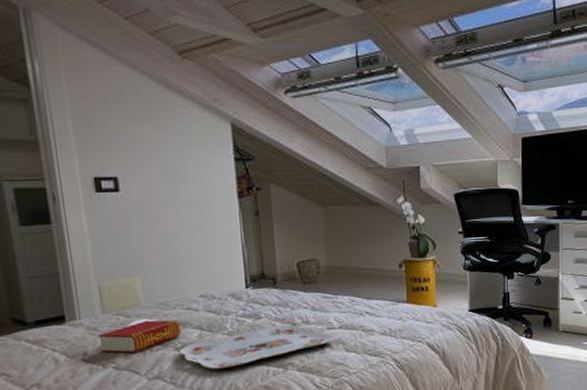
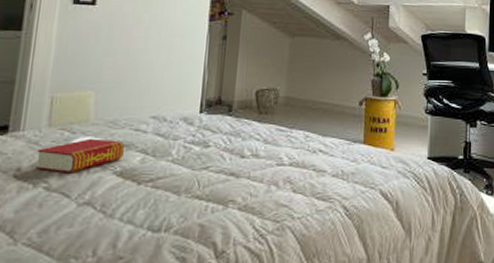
serving tray: present [179,325,334,369] -> none [117,156,282,200]

